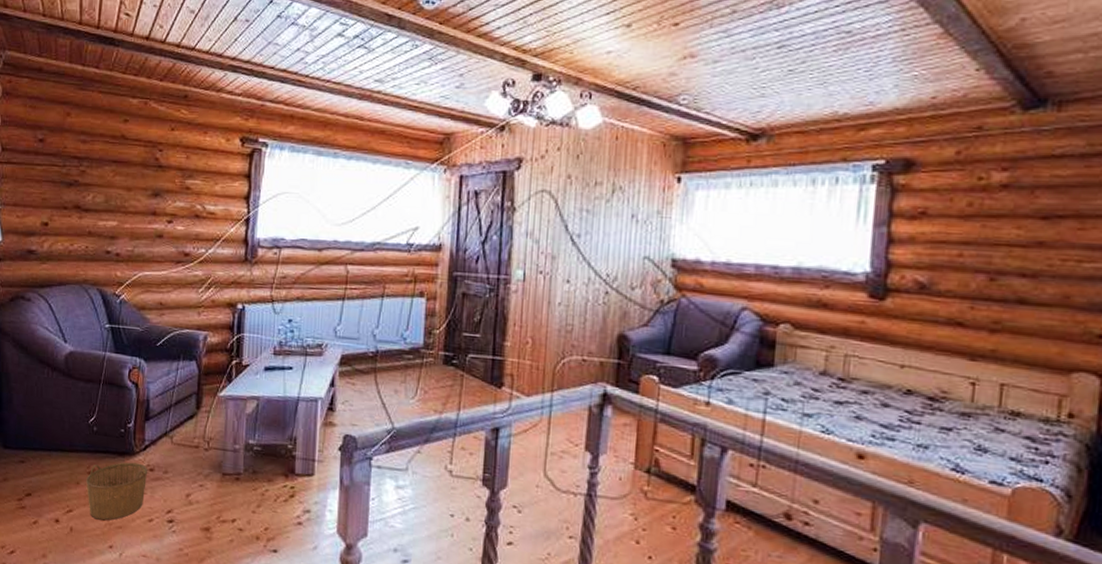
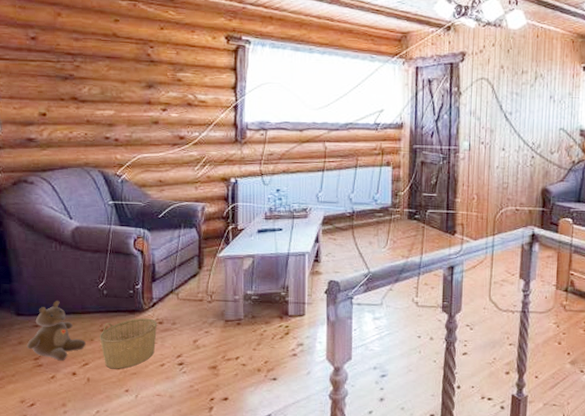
teddy bear: none [11,434,71,504] -> present [26,301,86,360]

